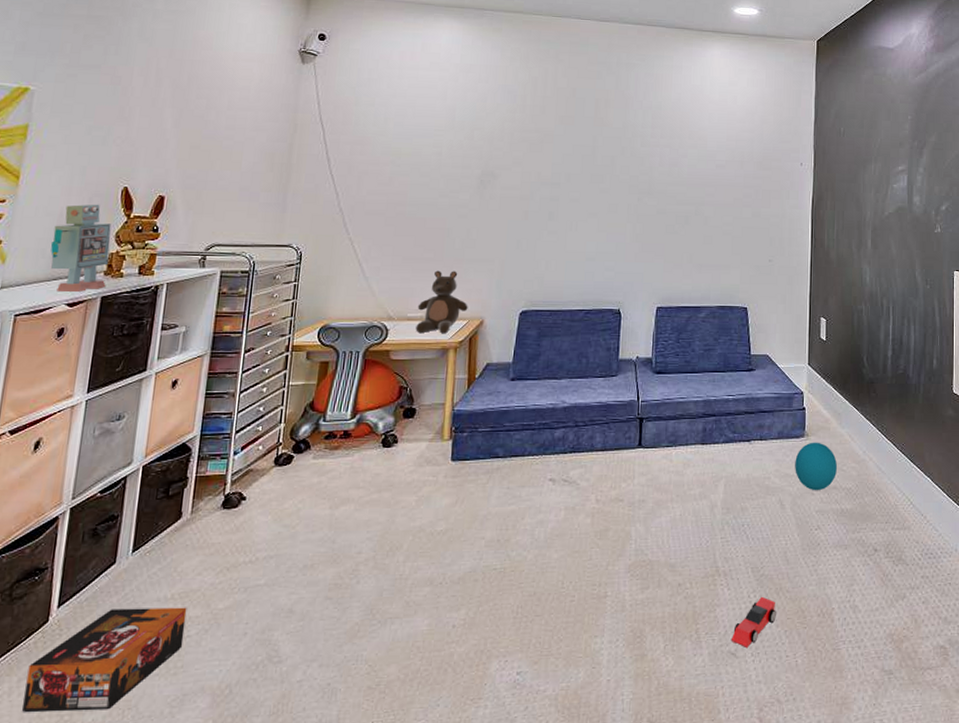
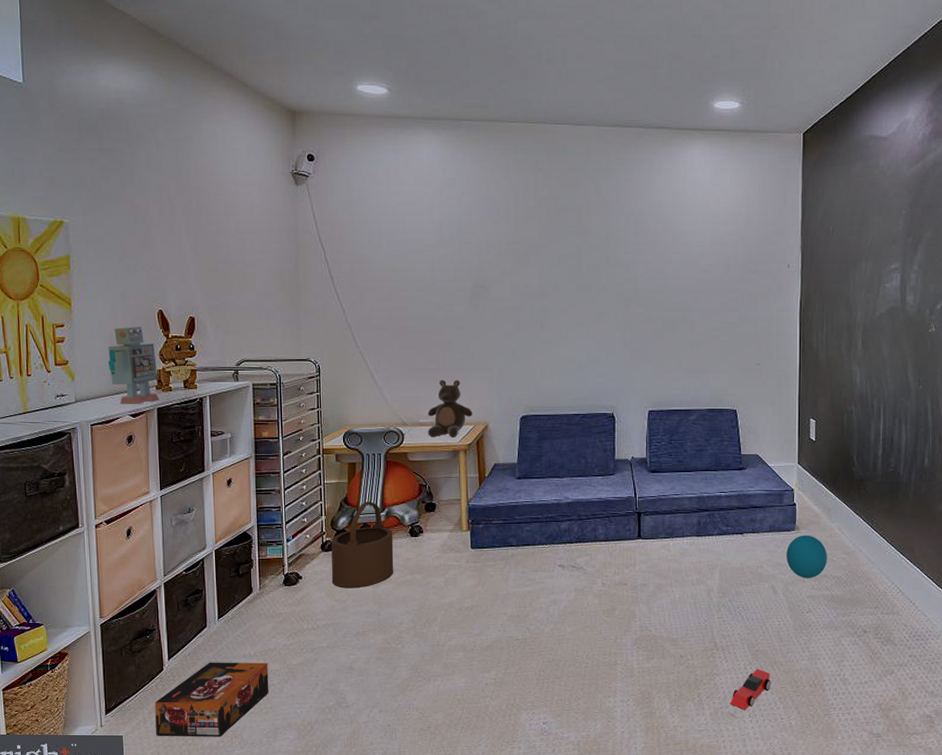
wooden bucket: none [282,406,363,511] -> present [331,502,394,588]

